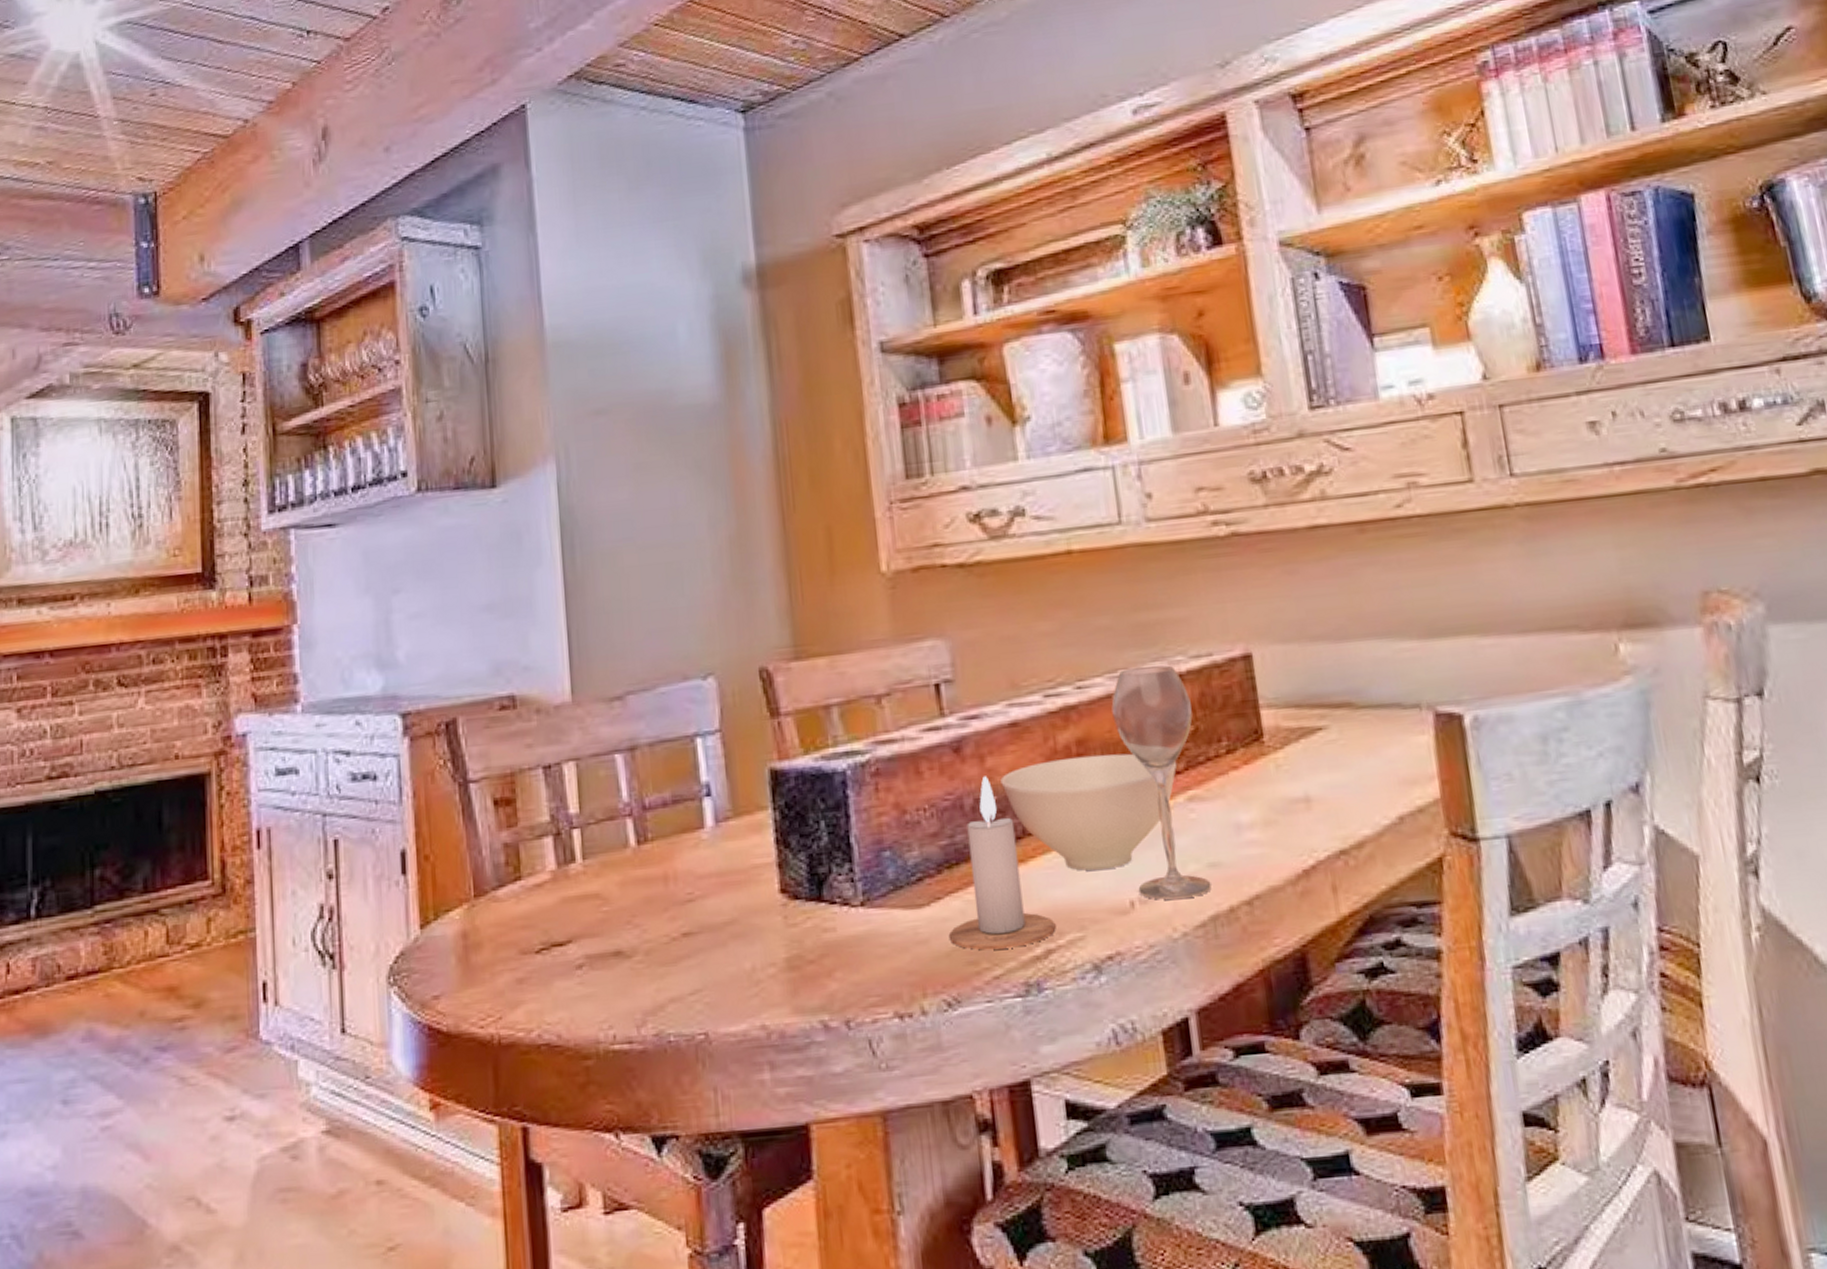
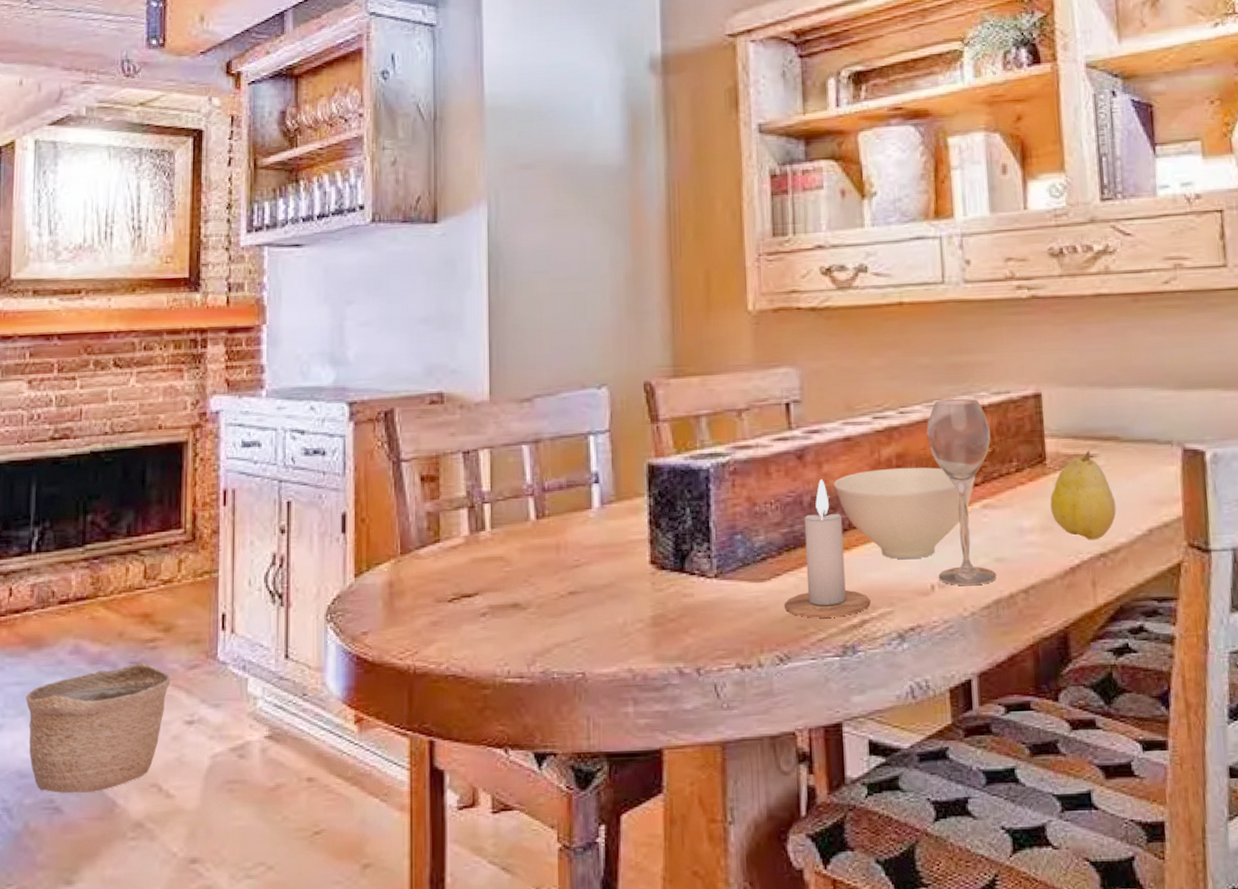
basket: none [32,1046,205,1214] -> present [25,662,171,793]
fruit: none [1271,721,1357,834] -> present [1050,450,1116,540]

